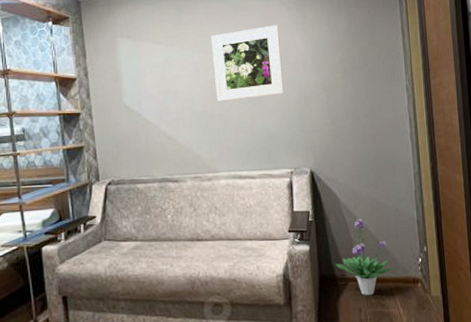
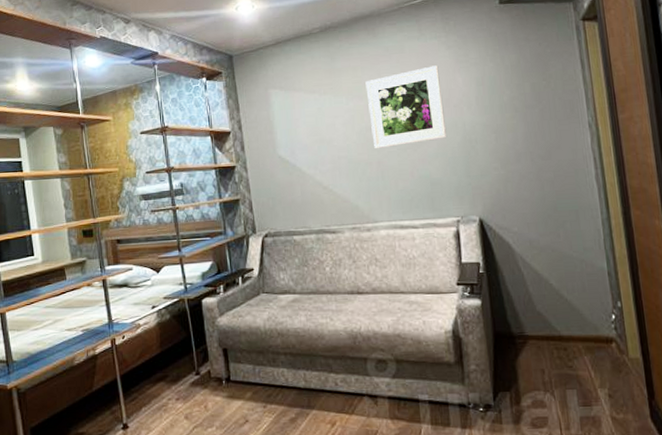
potted plant: present [336,219,395,295] -> none [512,271,583,355]

